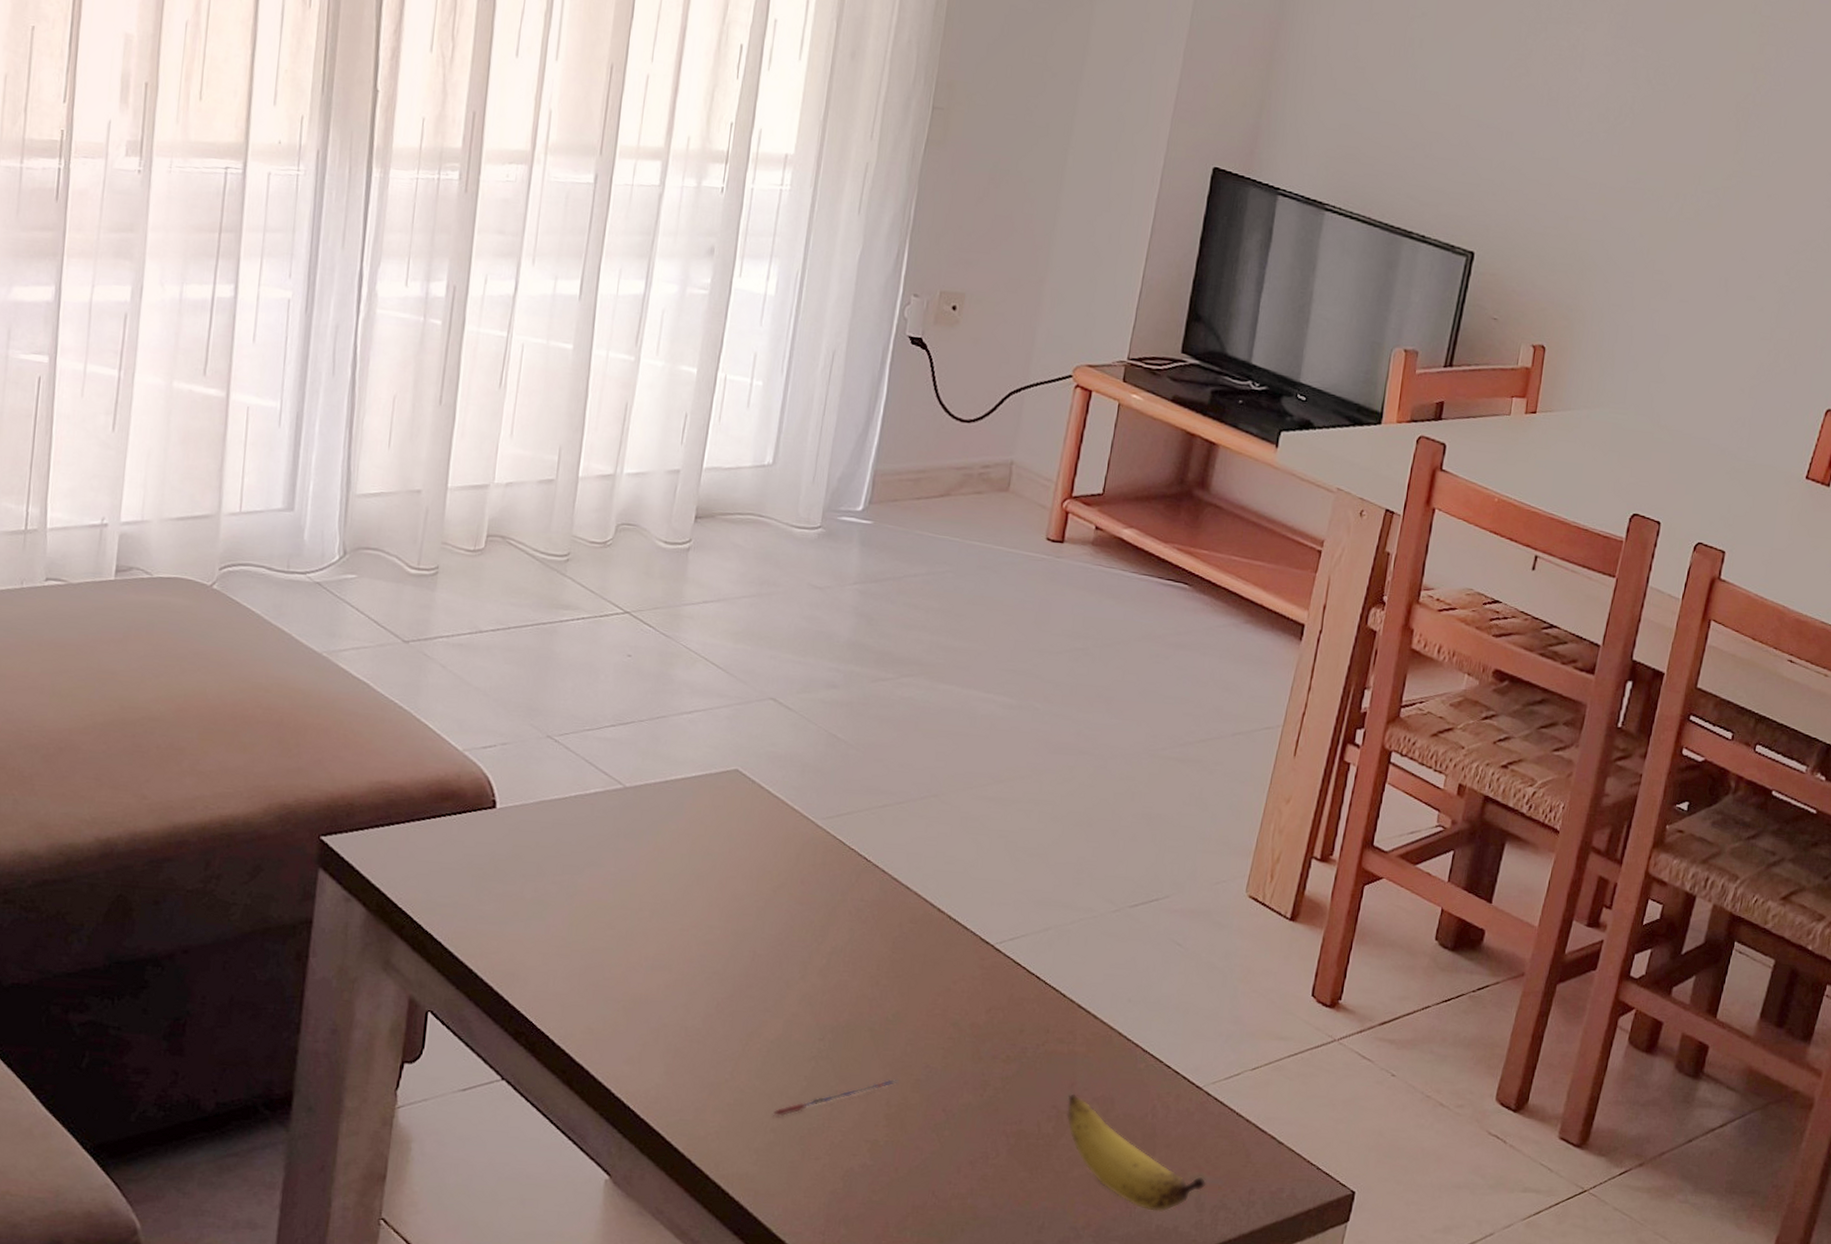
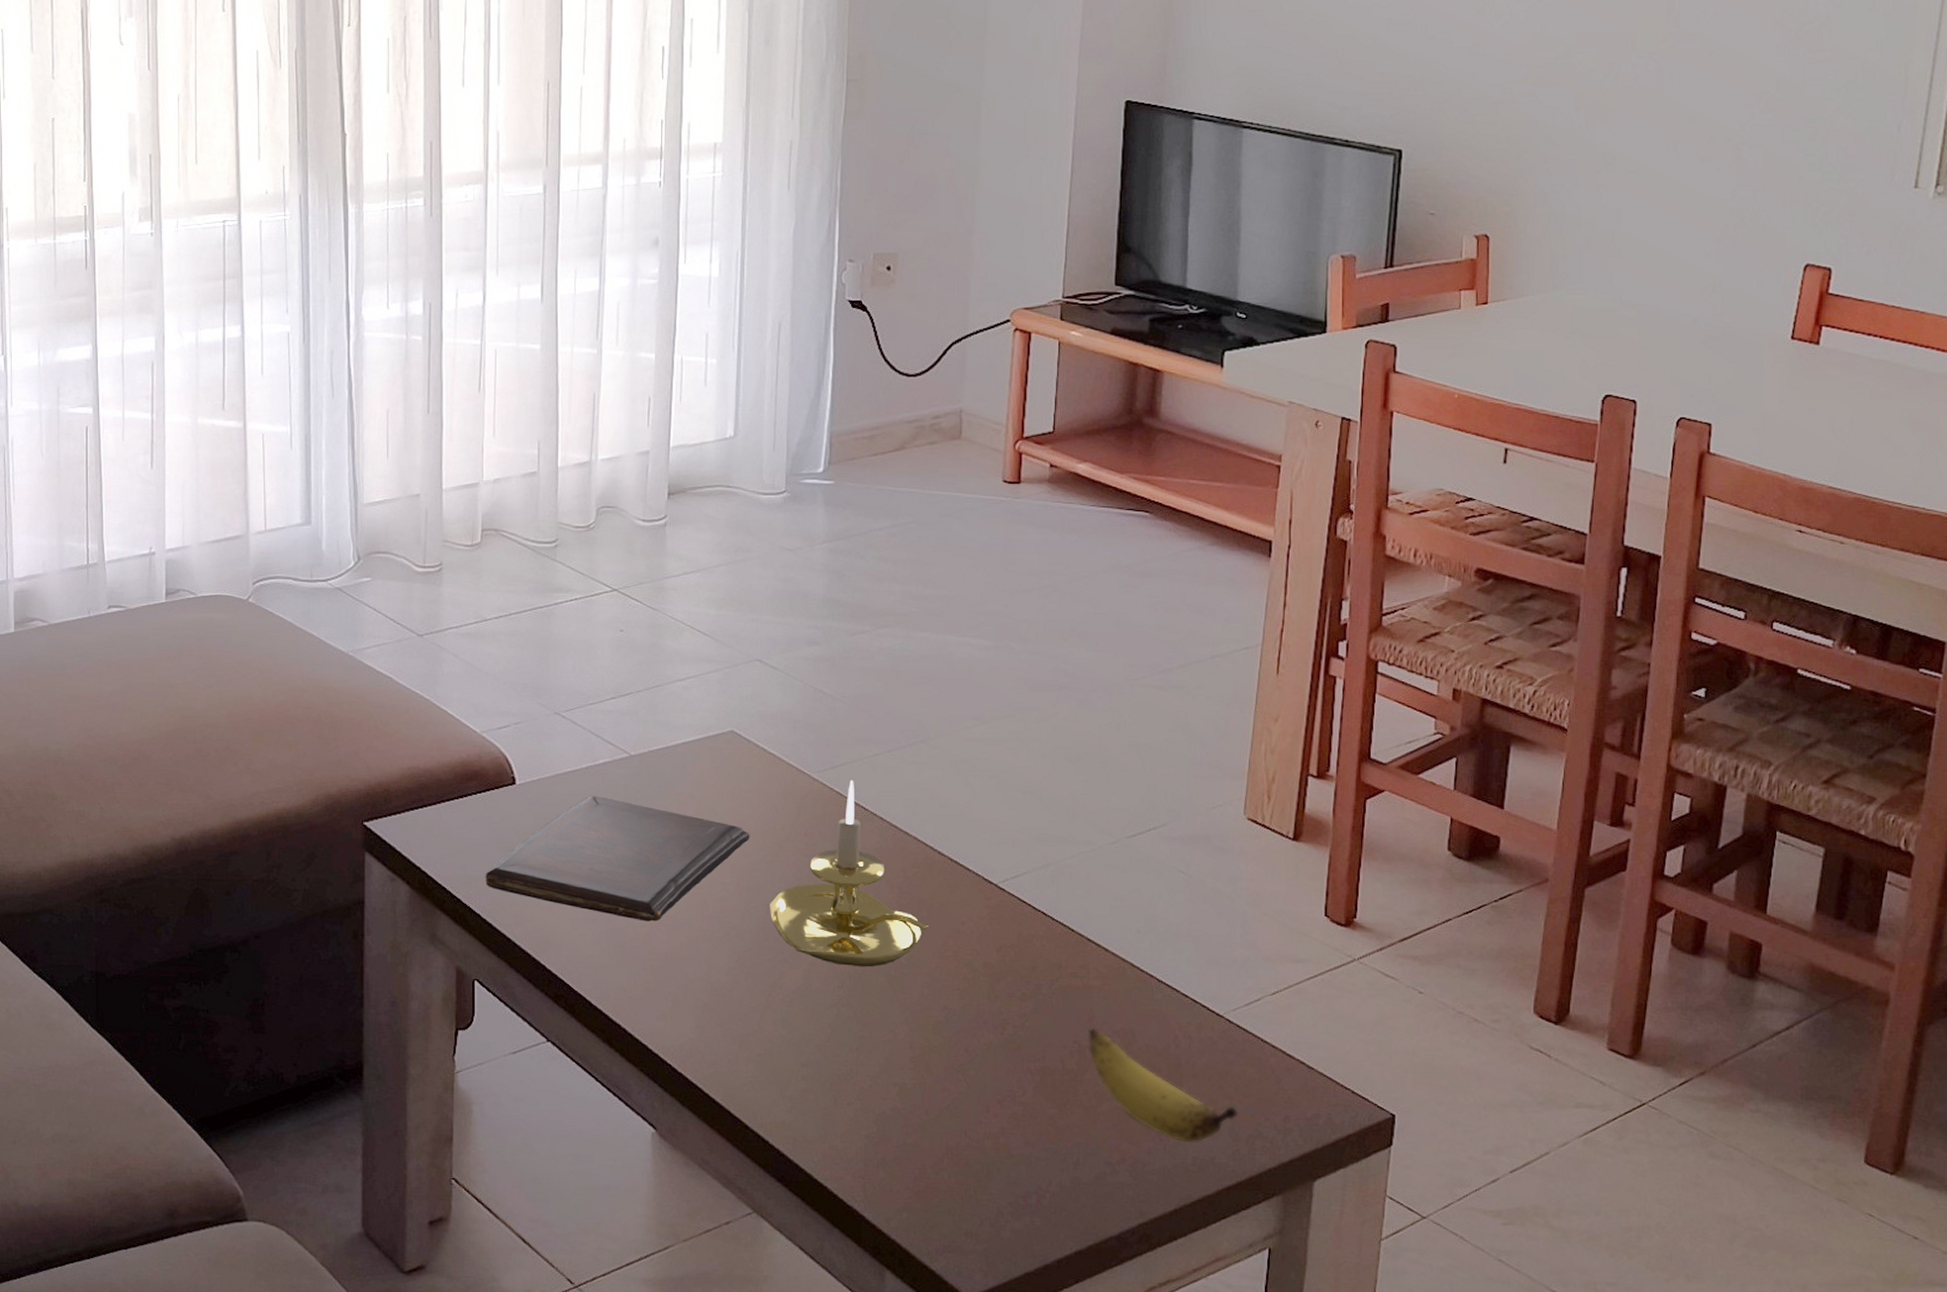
book: none [451,825,744,962] -> present [485,795,750,922]
candle holder: none [756,830,920,1021] -> present [770,780,929,967]
pen: present [773,1079,899,1117] -> none [802,1022,919,1064]

